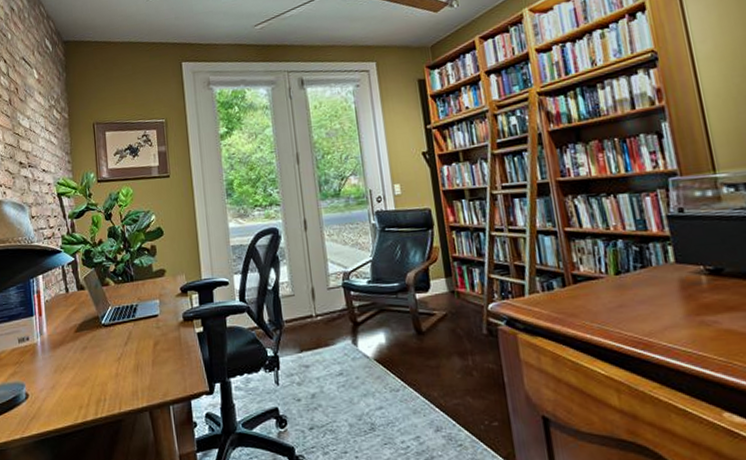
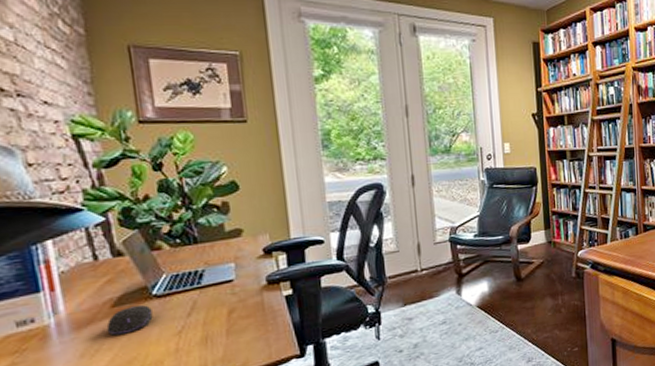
computer mouse: none [71,331,102,358] -> present [106,304,153,337]

